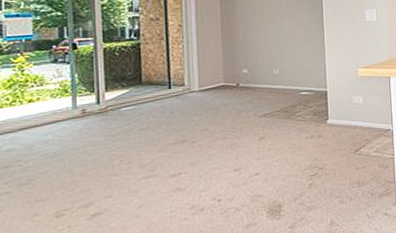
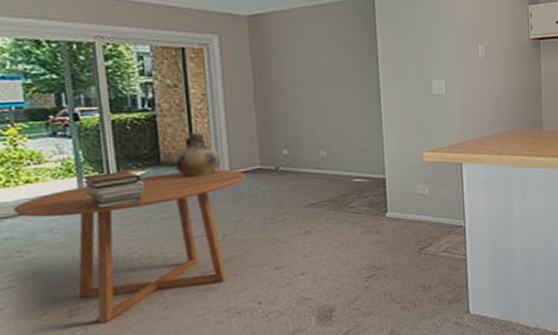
dining table: none [16,87,212,222] -> present [12,169,246,323]
book stack: none [77,90,127,123] -> present [83,171,144,209]
ceramic jug: none [154,56,192,95] -> present [175,132,222,178]

